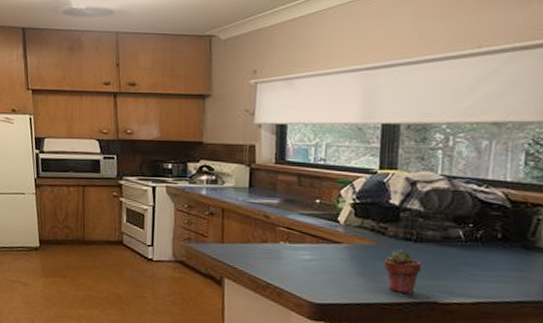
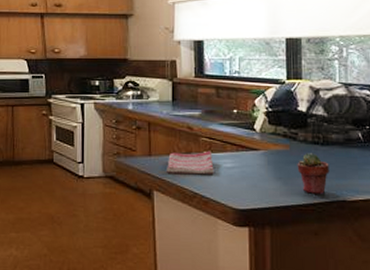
dish towel: none [239,240,291,267] -> present [167,150,214,175]

